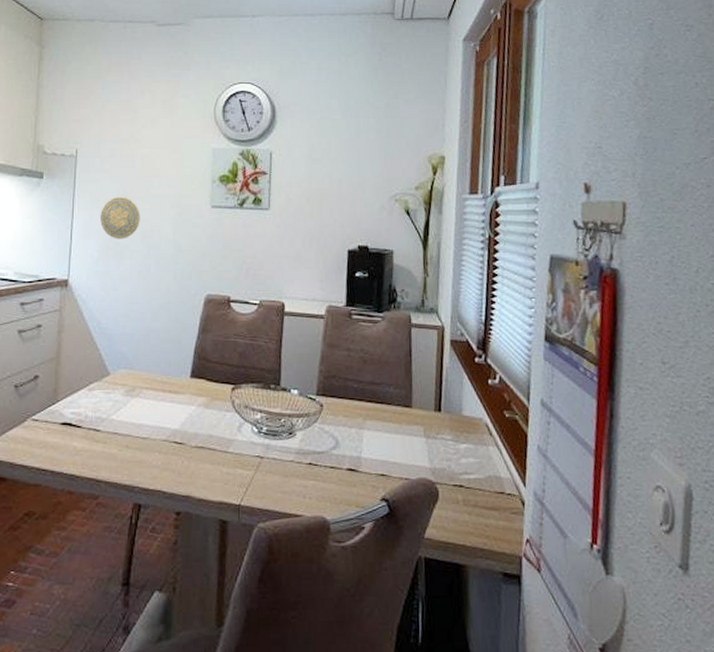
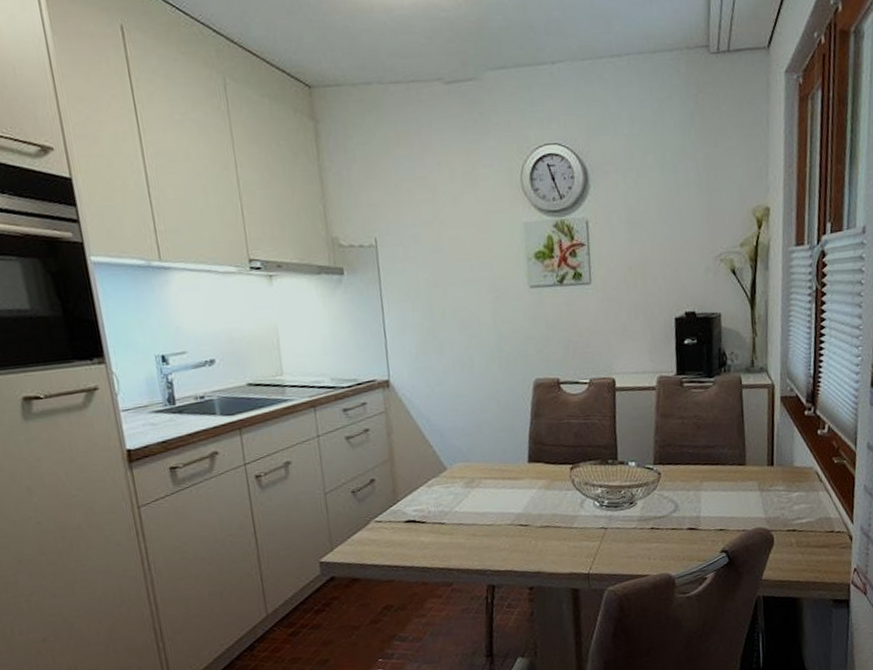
decorative plate: present [100,197,140,239] -> none [412,286,456,332]

